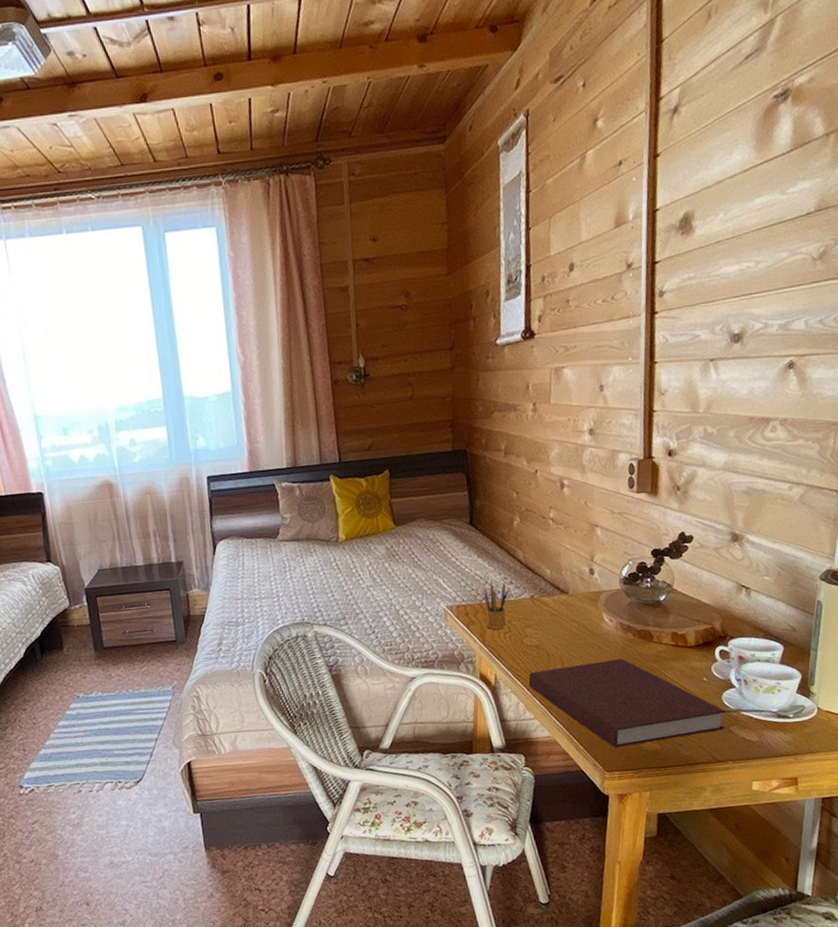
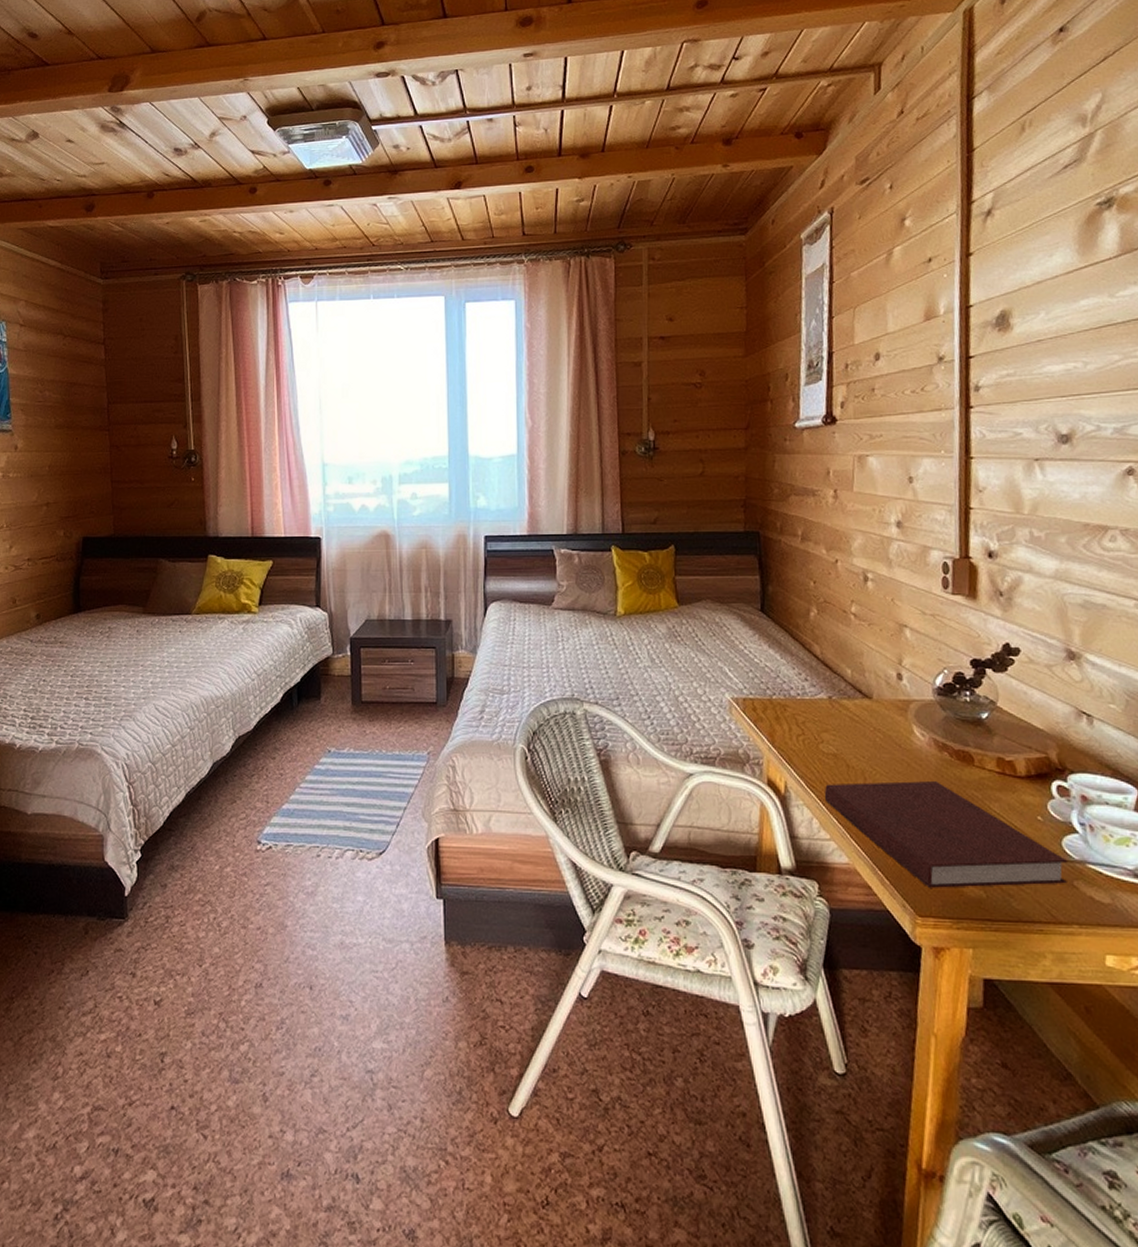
pencil box: present [483,581,508,630] -> none [774,675,803,730]

